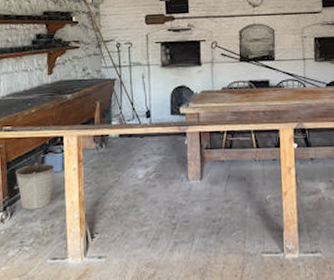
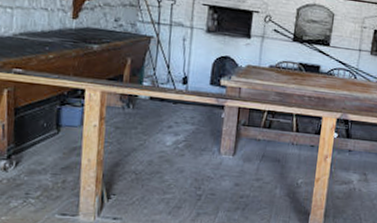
bucket: present [14,162,55,210] -> none [22,112,72,162]

